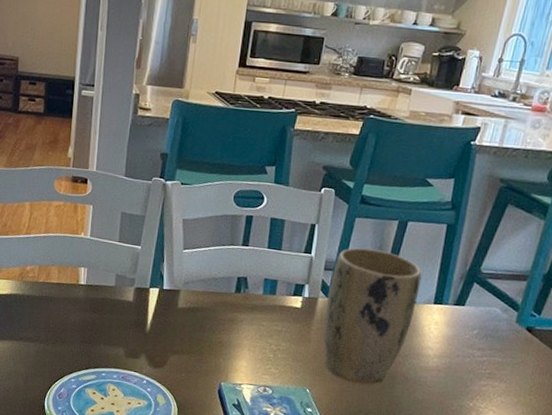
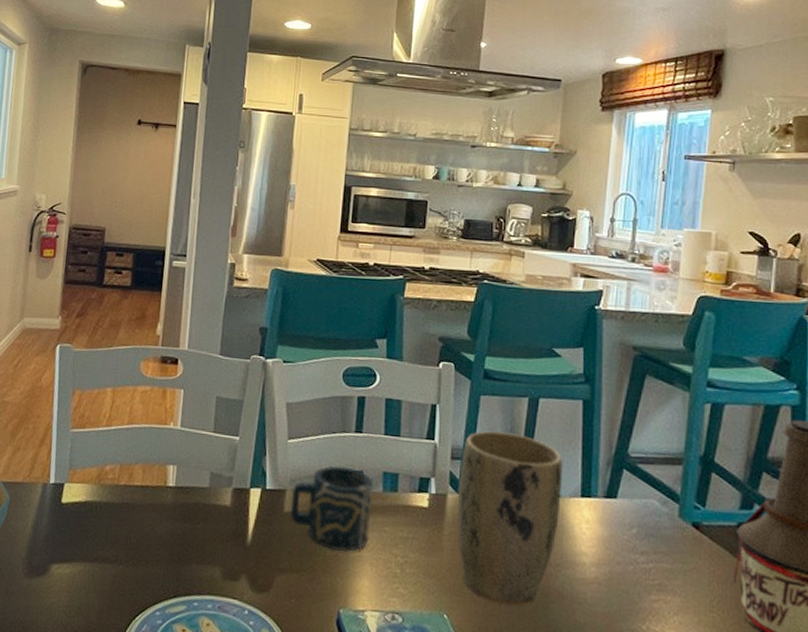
cup: none [184,272,256,340] -> present [291,465,374,552]

